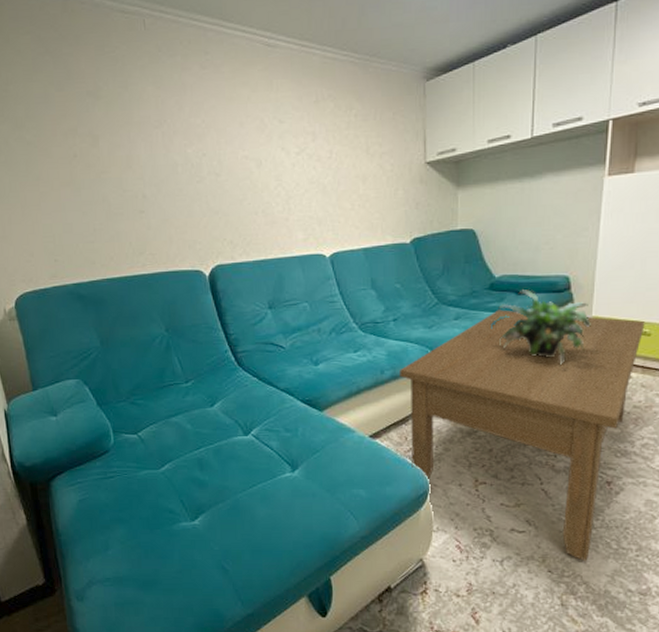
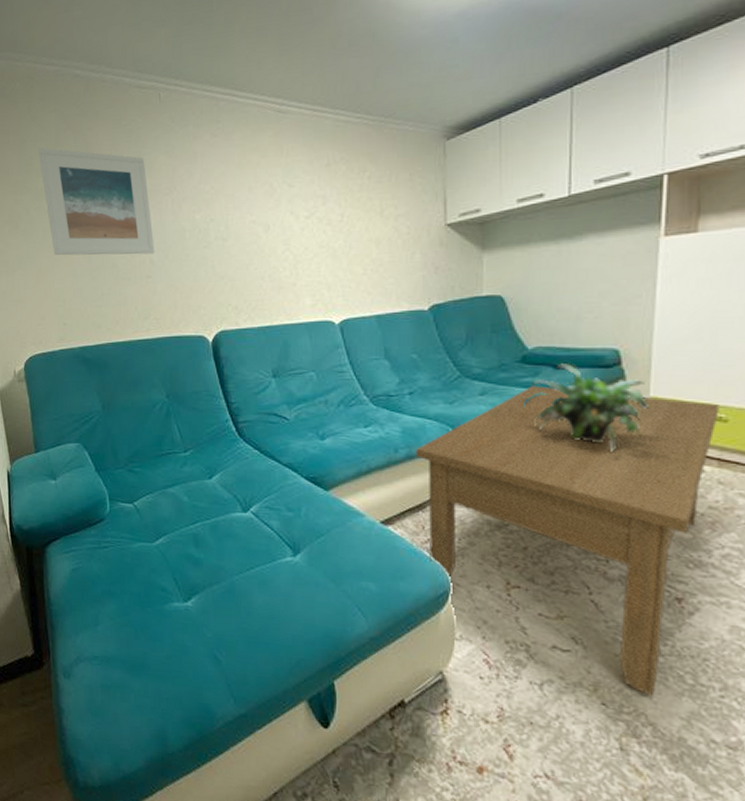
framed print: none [13,72,147,190] -> present [37,147,155,256]

